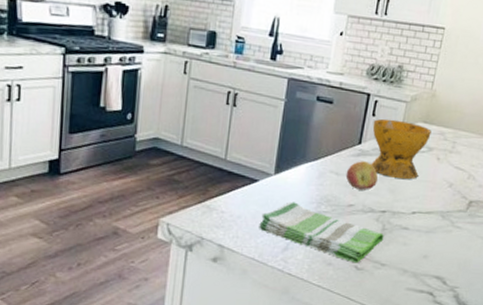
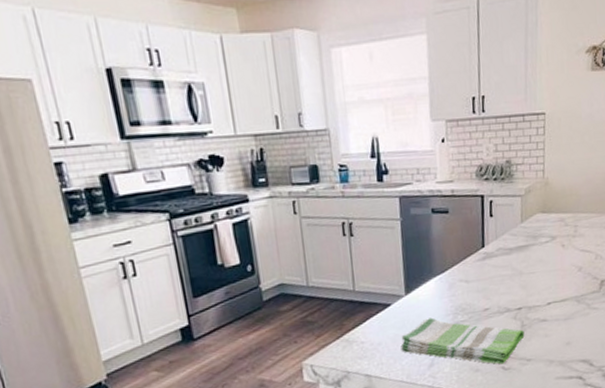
fruit: present [345,161,378,191] -> none [475,263,508,293]
bowl: present [371,118,432,180] -> none [492,215,551,274]

